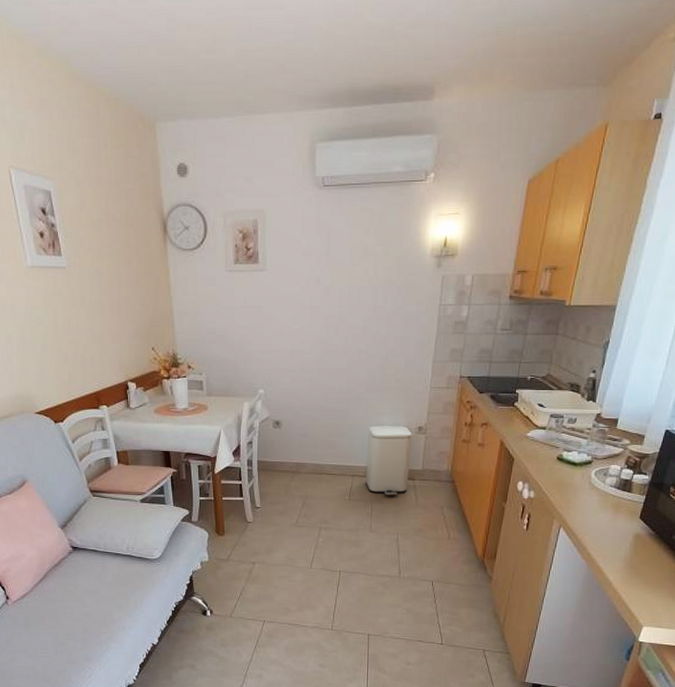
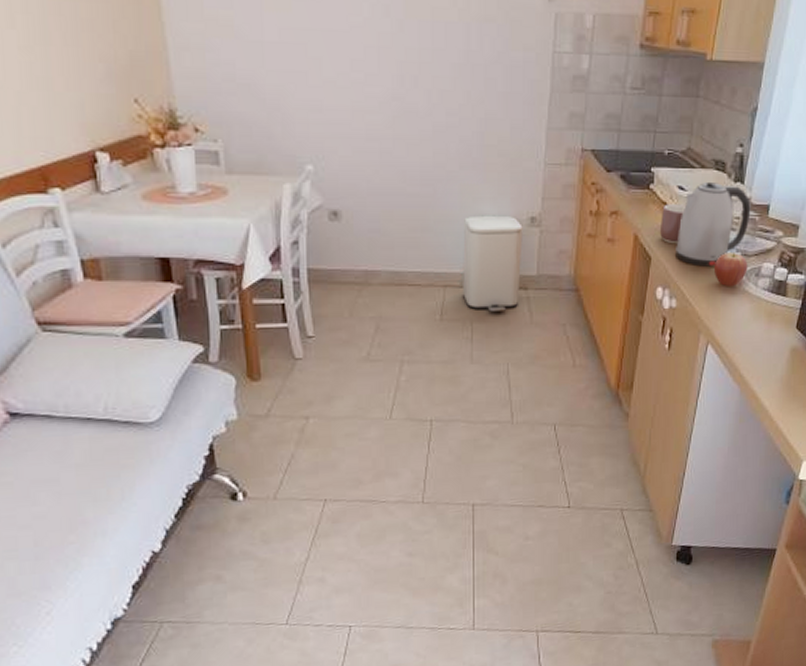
mug: none [522,418,544,449] -> present [660,204,685,244]
kettle: none [535,401,602,467] -> present [676,183,751,267]
fruit: none [567,456,597,484] -> present [713,253,748,287]

